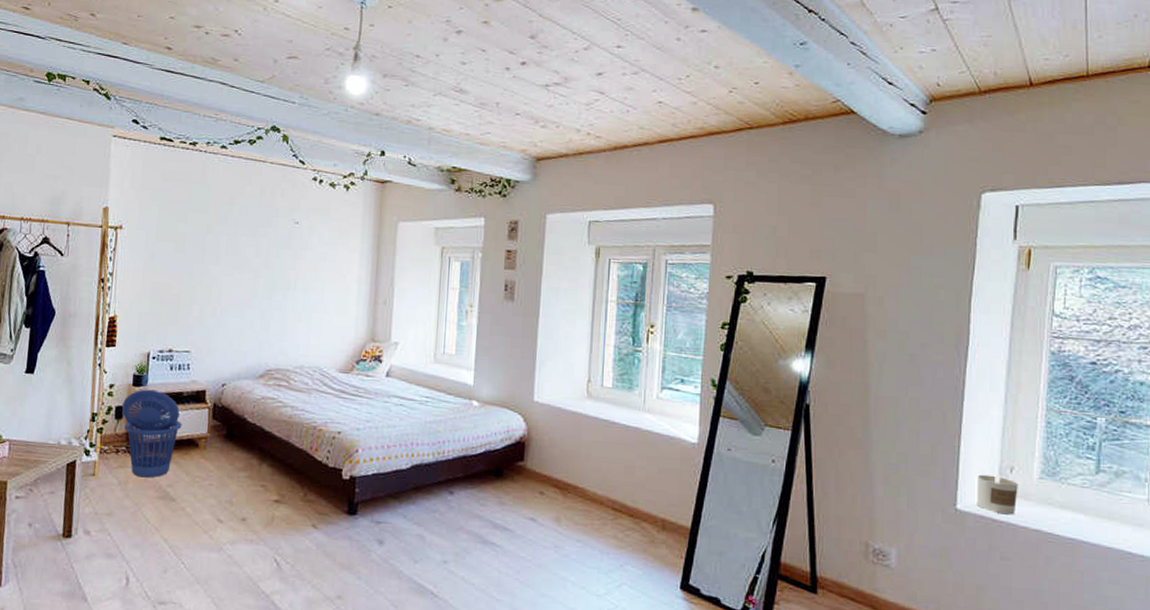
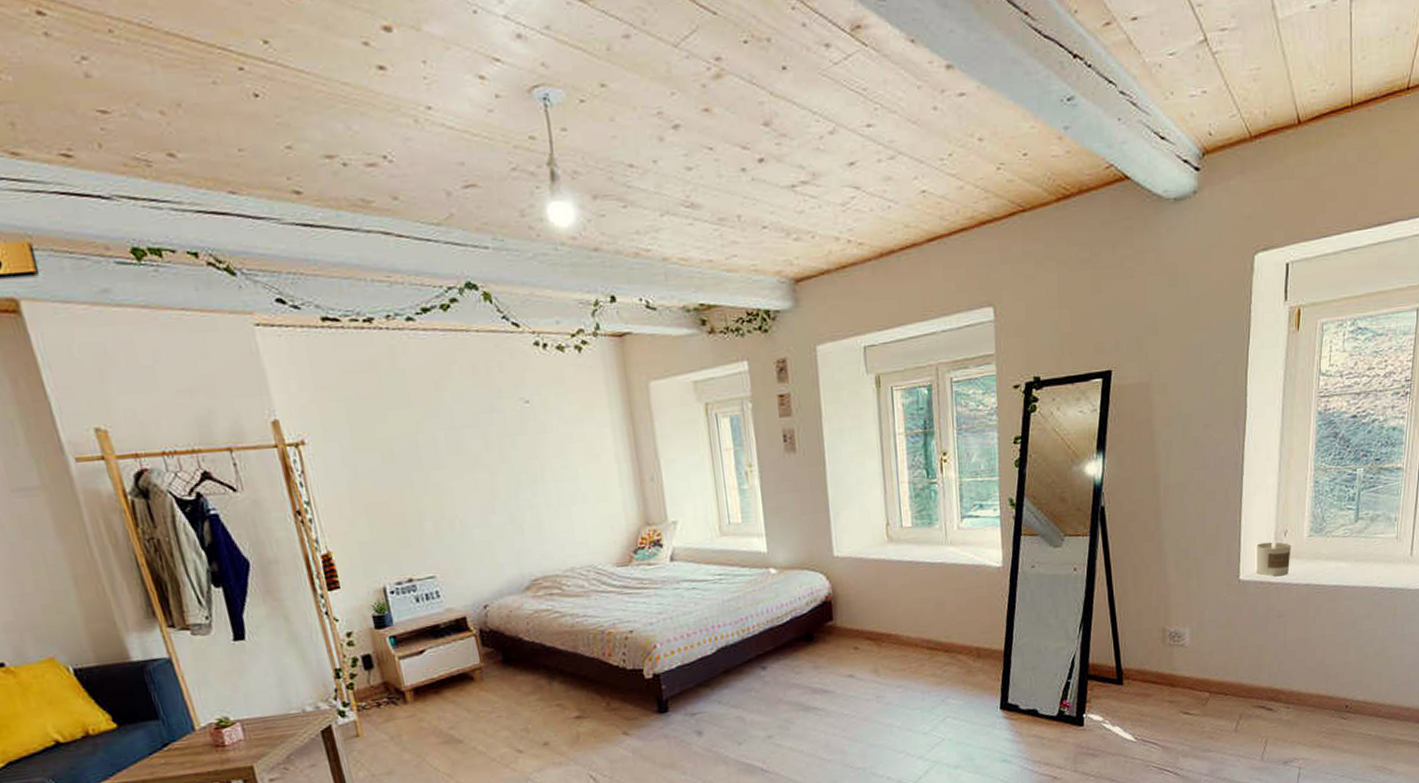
laundry basket: present [122,389,182,478] -> none [369,628,449,727]

